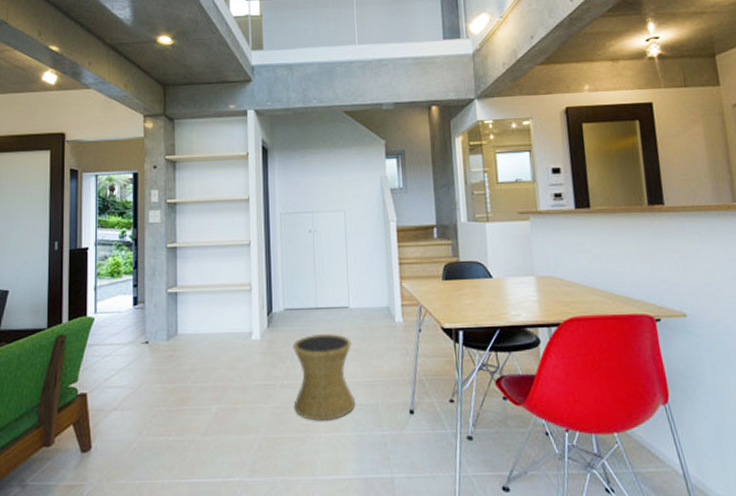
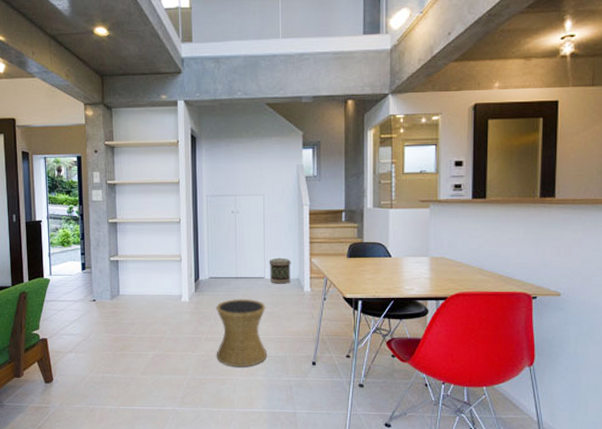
basket: none [353,282,379,315] -> present [269,257,291,284]

